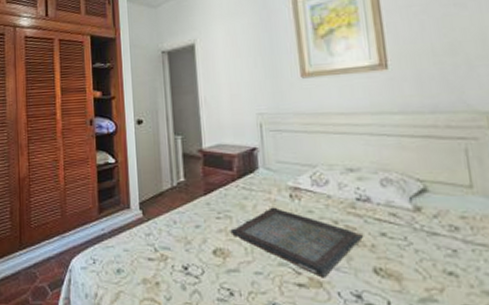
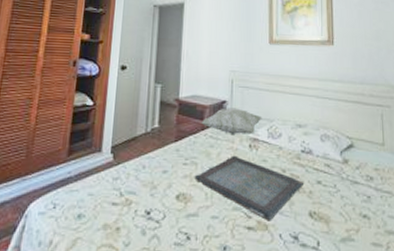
decorative pillow: none [230,155,303,185] -> present [201,108,263,136]

